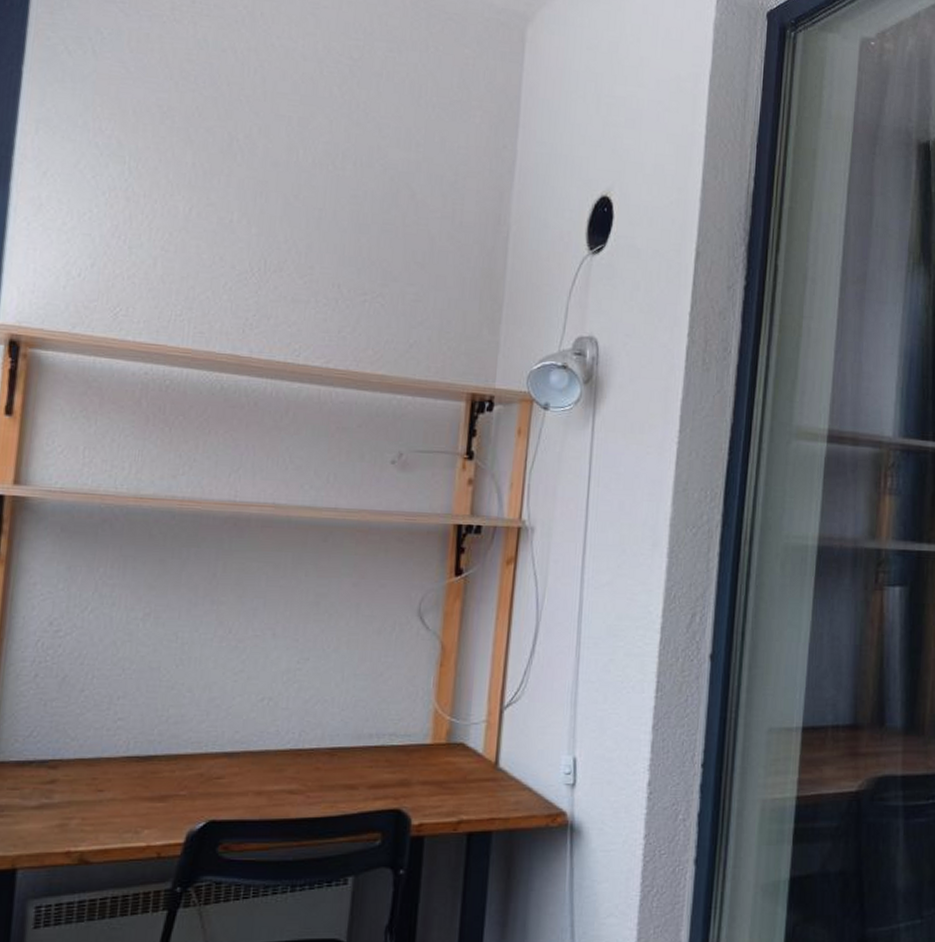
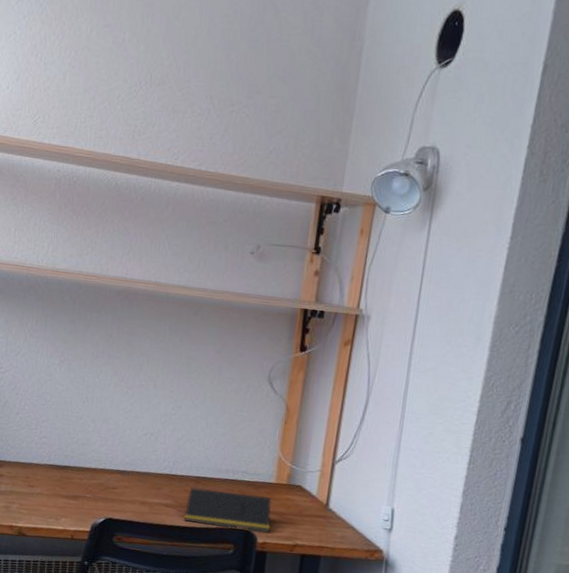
notepad: none [315,762,429,812] -> present [184,487,272,533]

